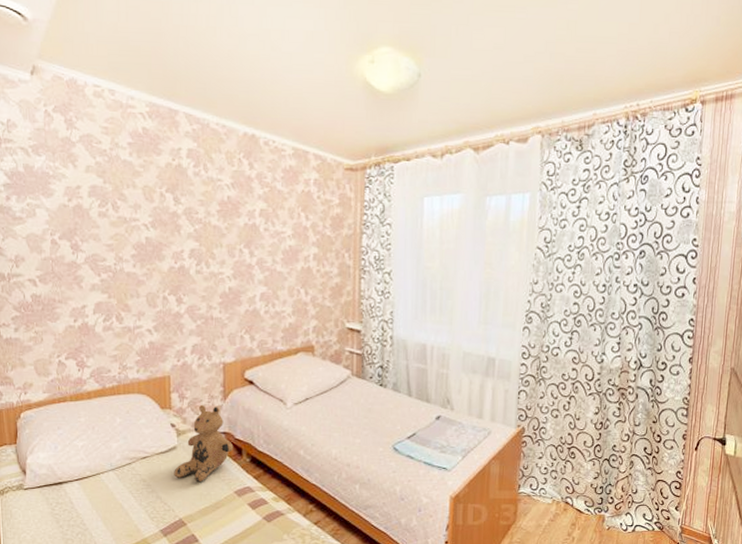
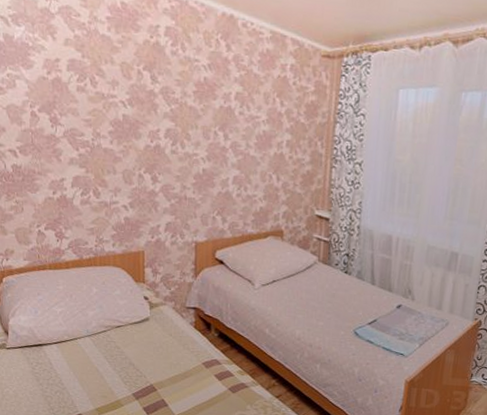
teddy bear: present [174,405,234,483] -> none [146,281,203,353]

